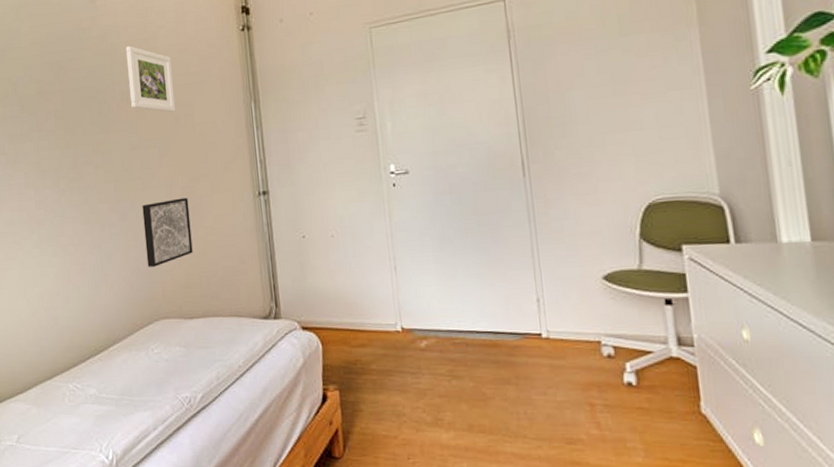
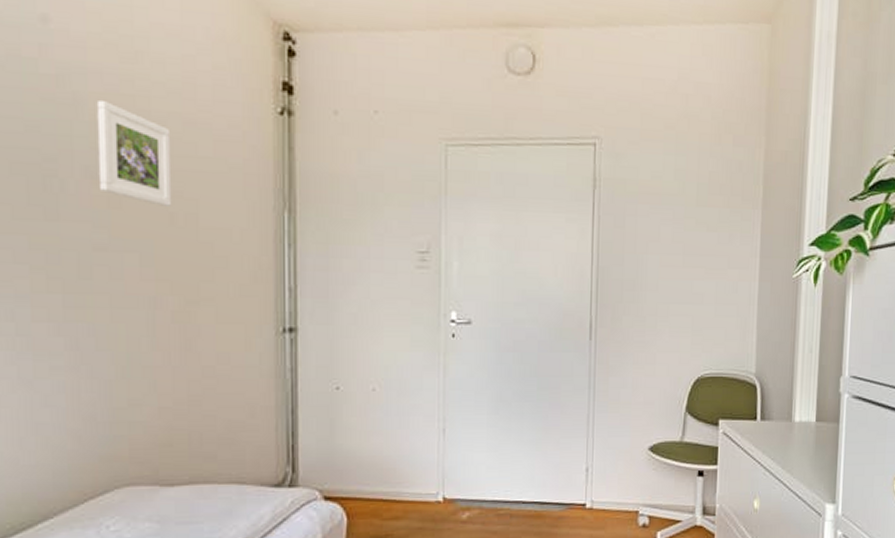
wall art: present [142,197,193,267] -> none [106,326,182,416]

